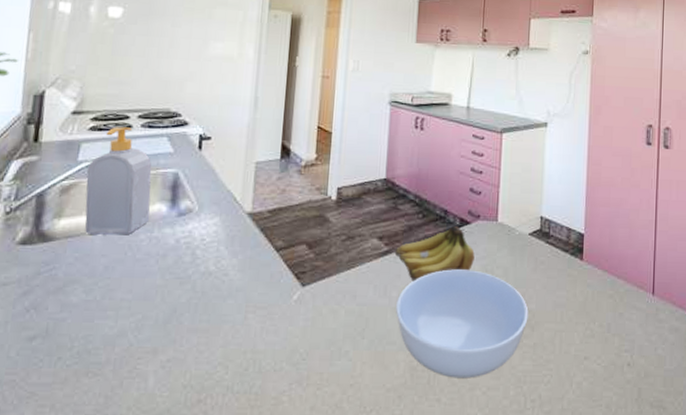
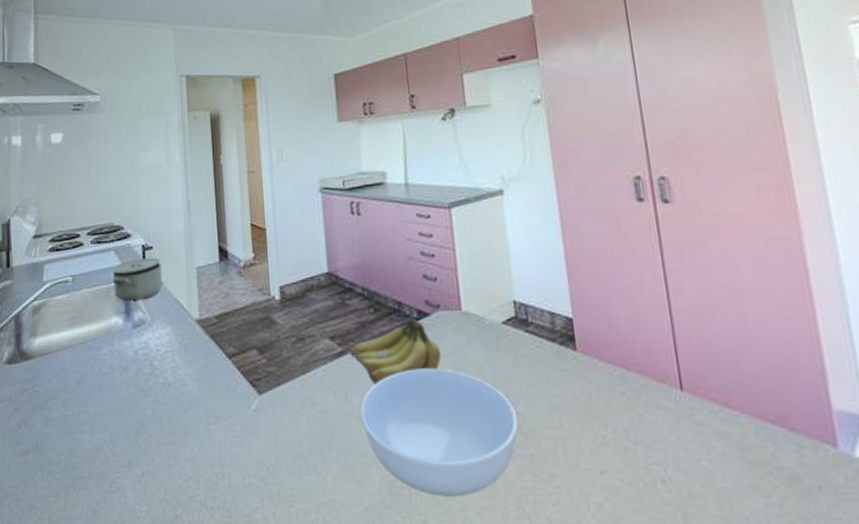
soap bottle: present [85,127,152,235] -> none [51,245,109,351]
saucepan: none [160,147,219,190] -> present [111,257,162,302]

